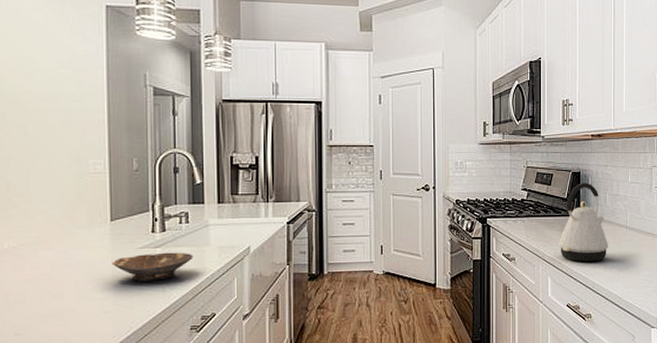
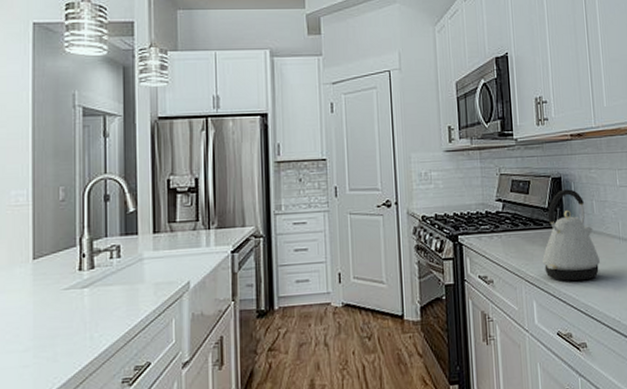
bowl: present [112,252,194,281] -> none [33,291,126,328]

